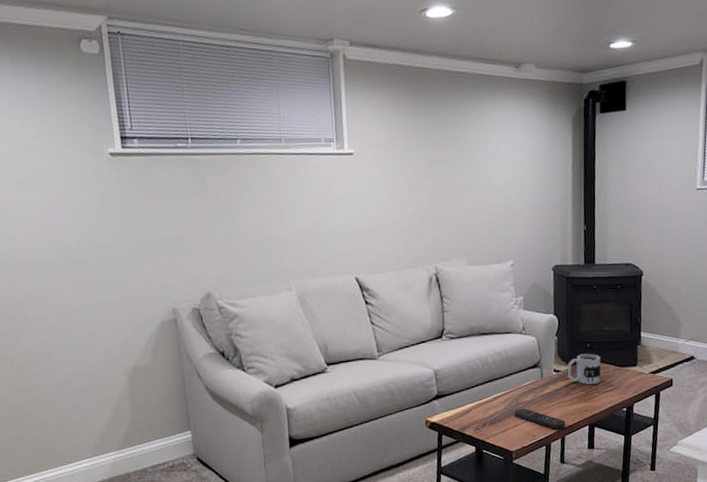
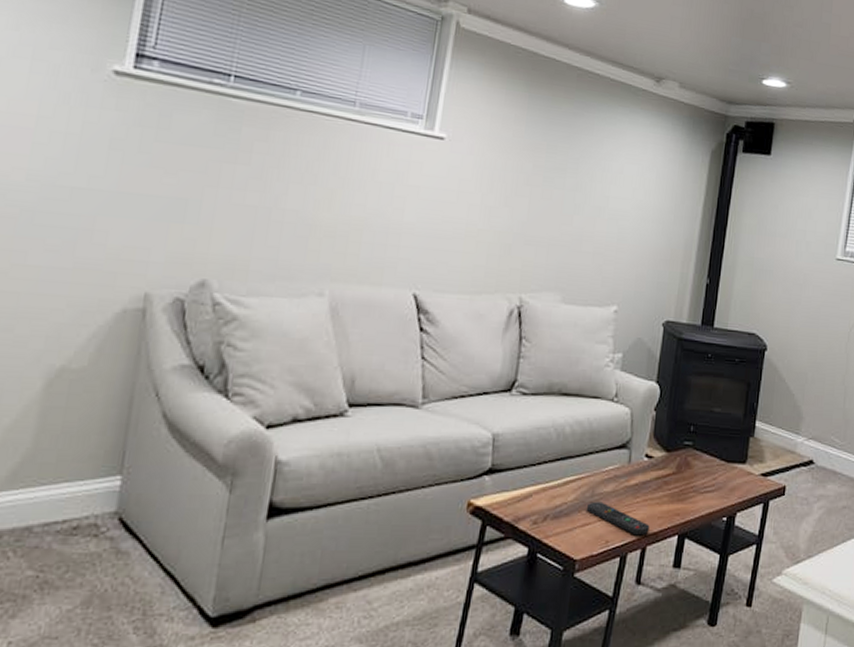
mug: present [568,353,601,385] -> none [662,438,705,480]

